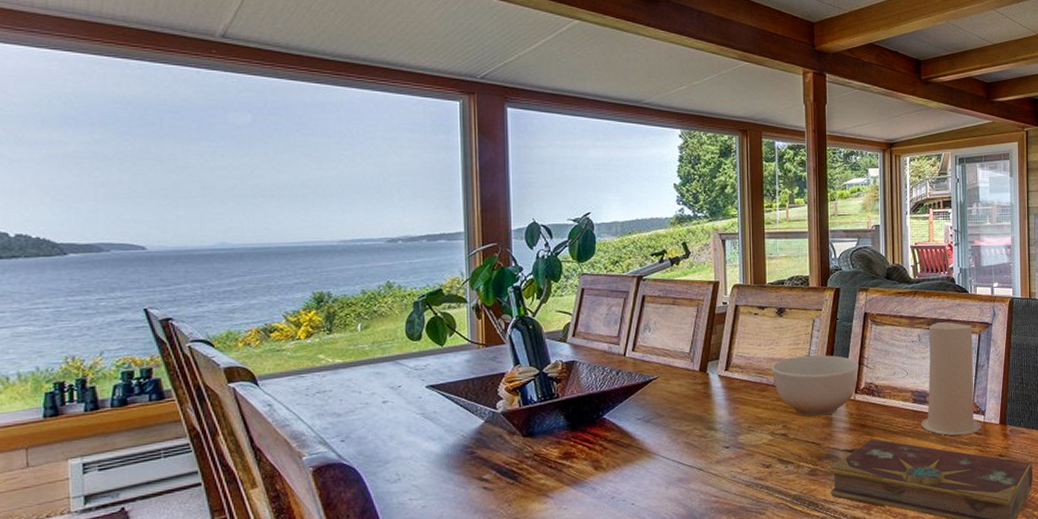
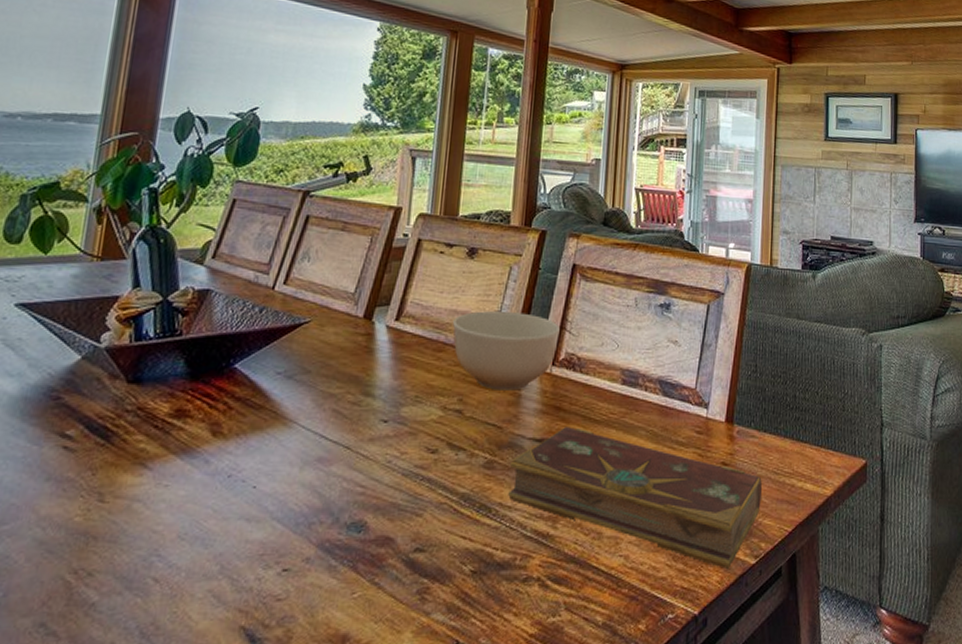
candle: present [921,322,982,436] -> none [629,285,704,433]

